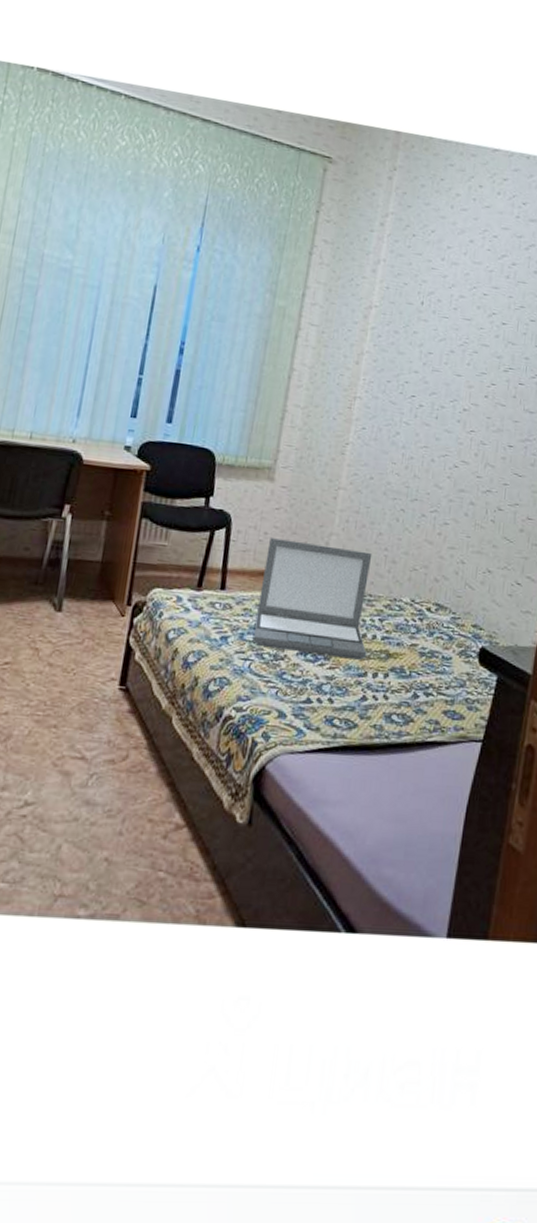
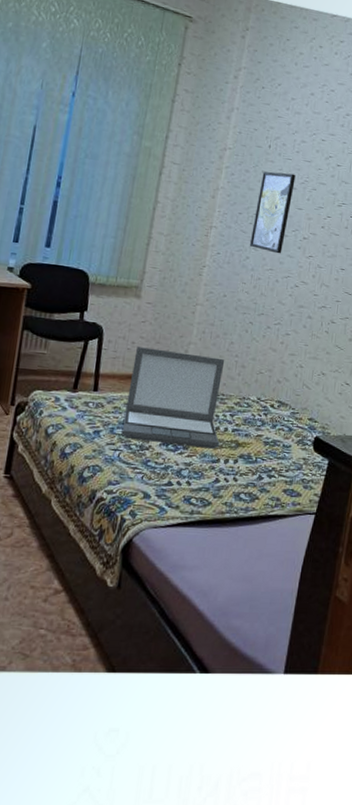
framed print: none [399,332,453,429] -> present [249,171,296,254]

